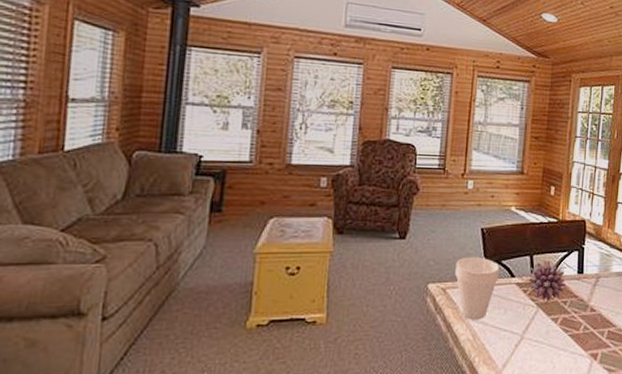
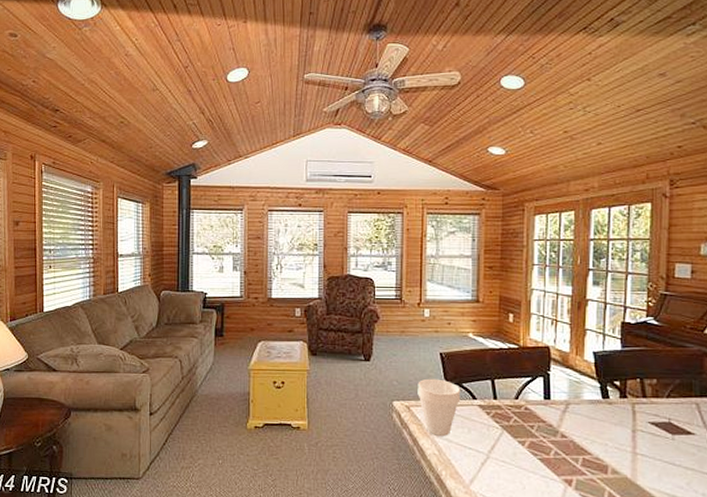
flower: present [528,260,566,301] -> none [490,385,531,424]

